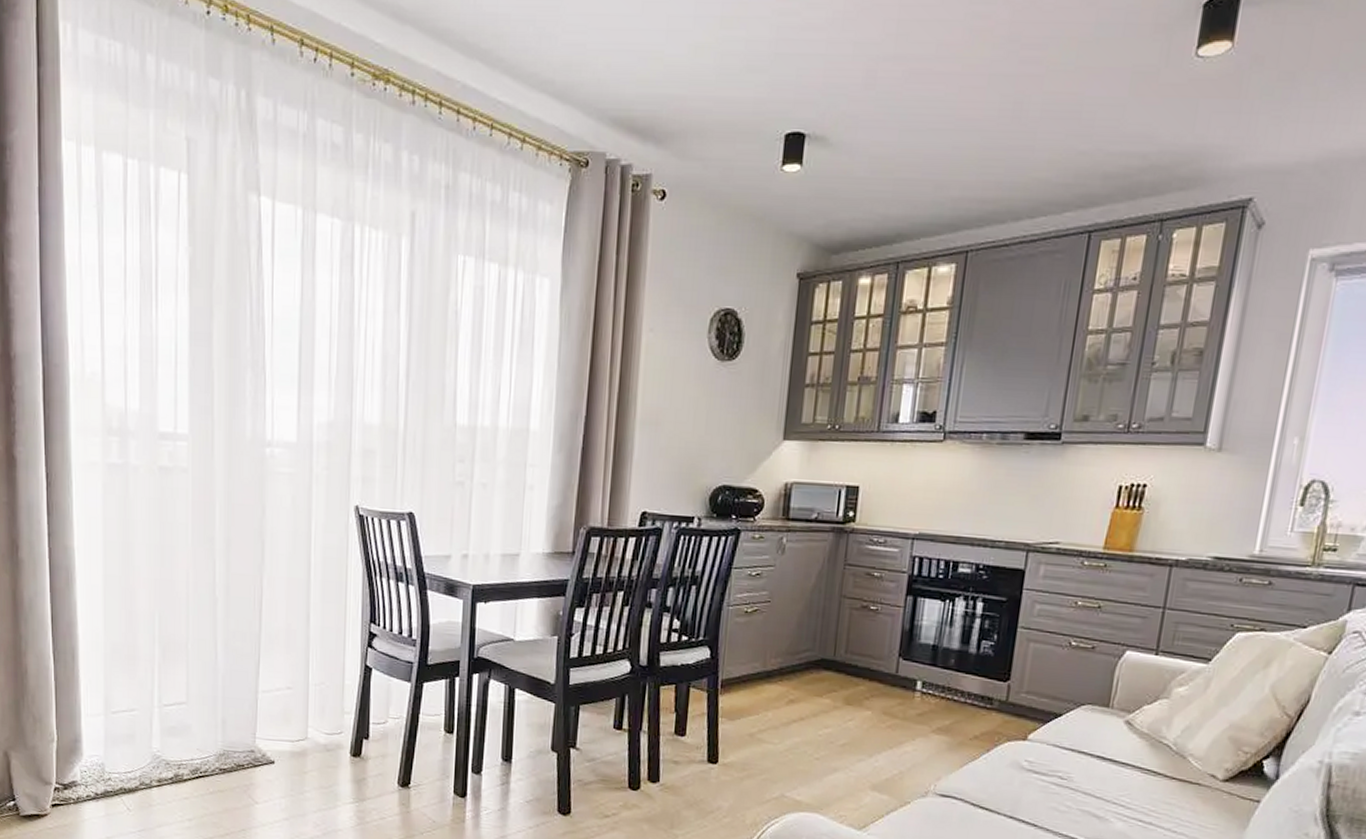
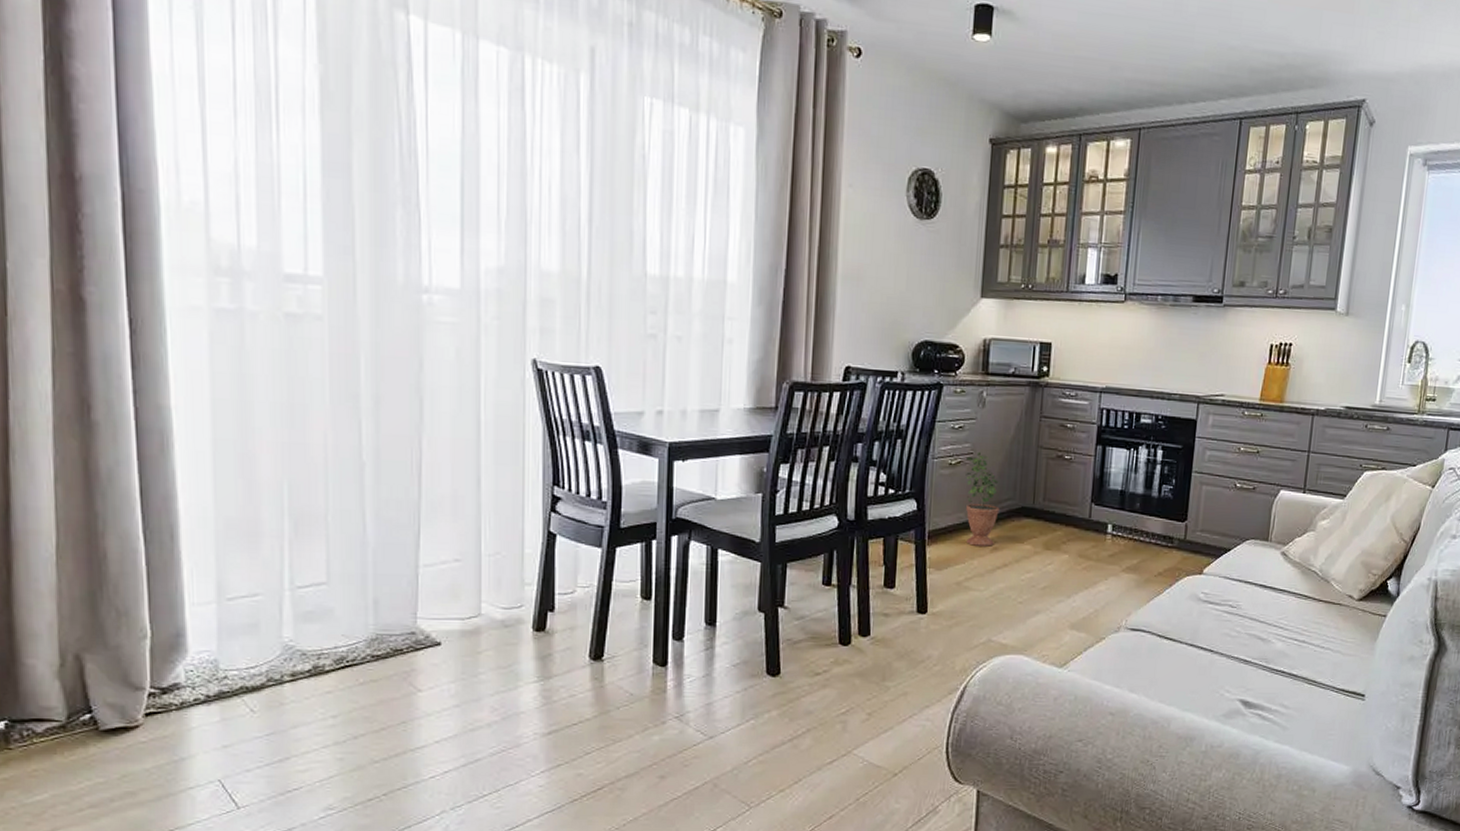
potted plant: none [761,598,797,699] -> present [965,450,1000,547]

